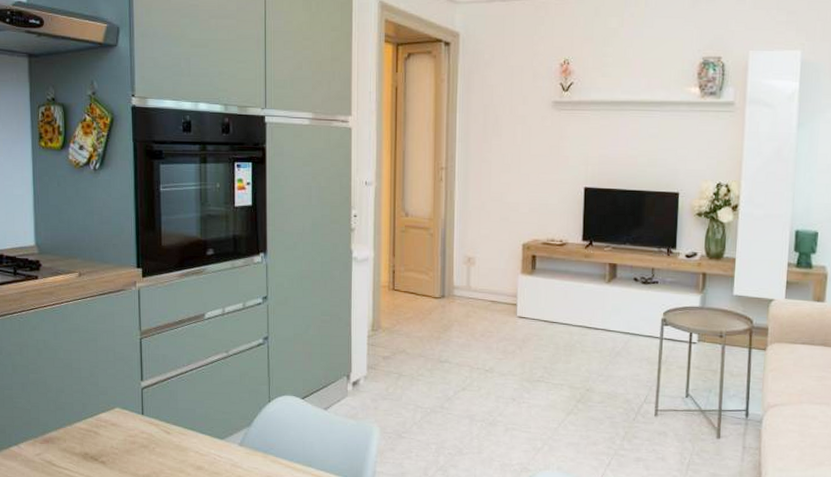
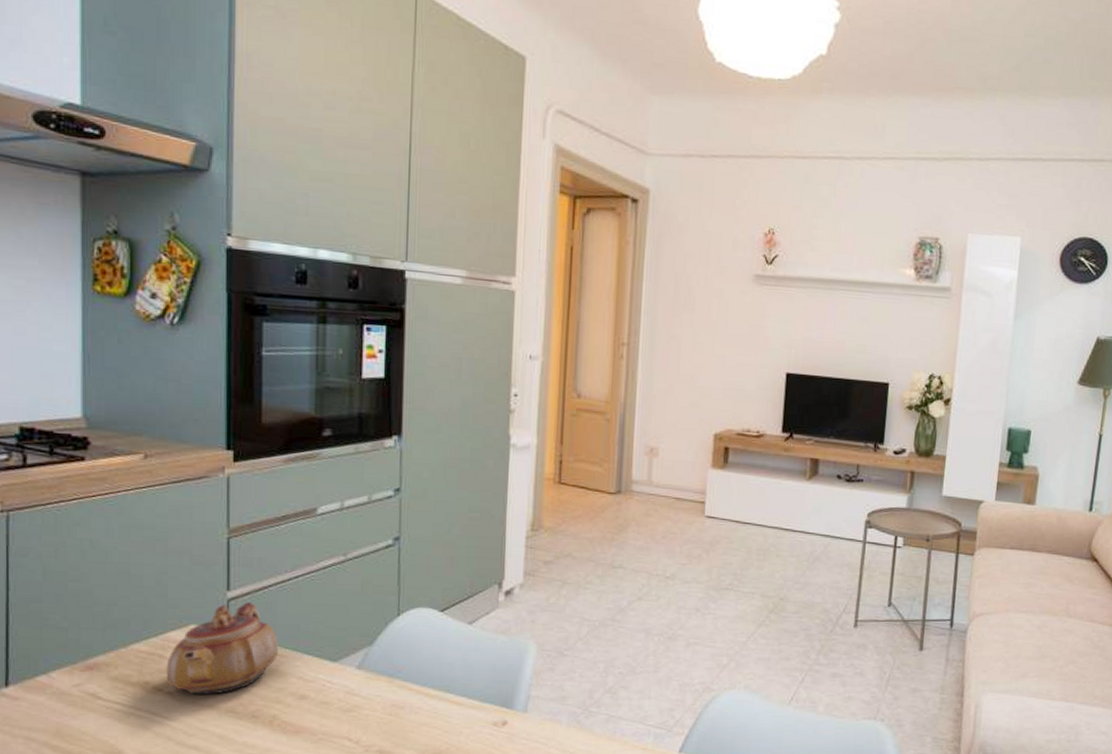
teapot: none [99,390,181,464] -> present [166,602,279,695]

